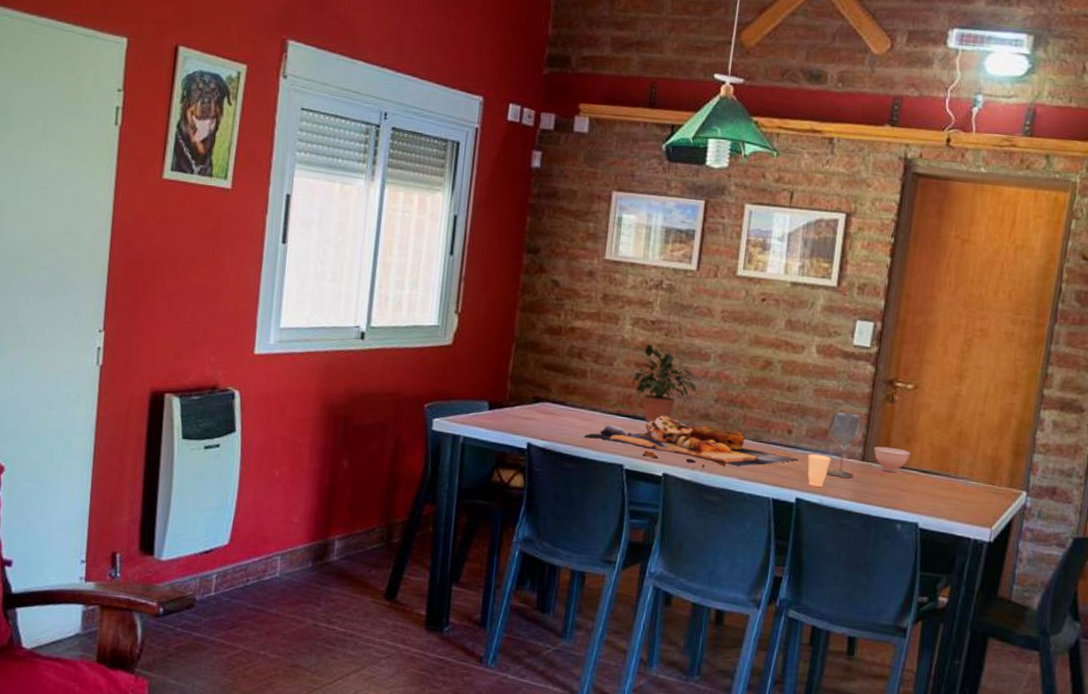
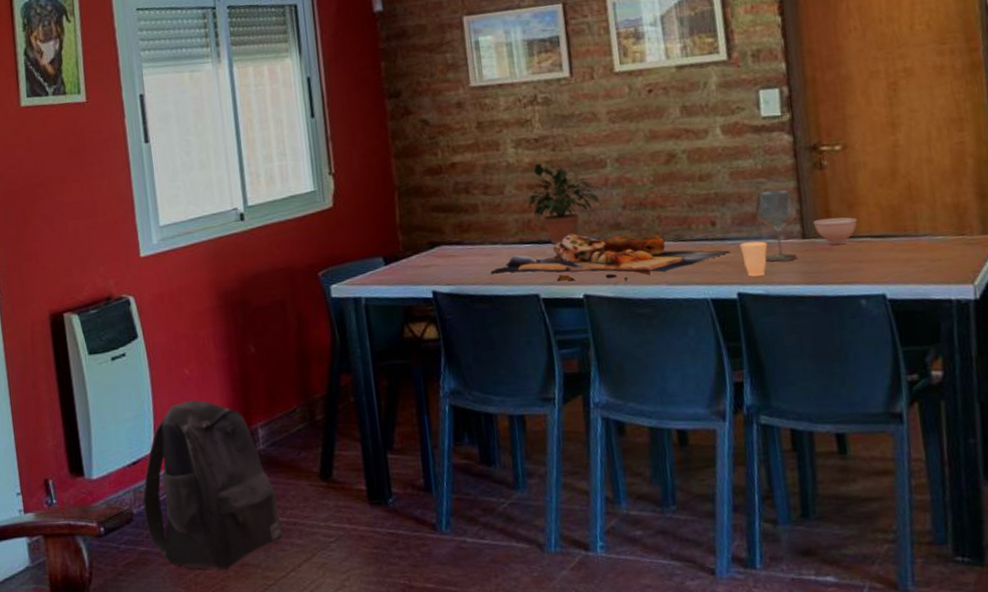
backpack: none [206,502,340,667] -> present [142,400,284,570]

